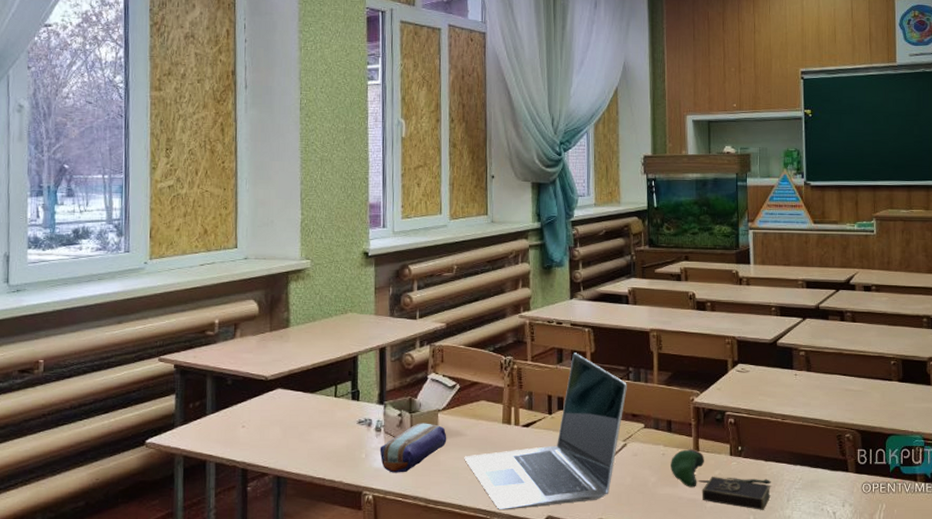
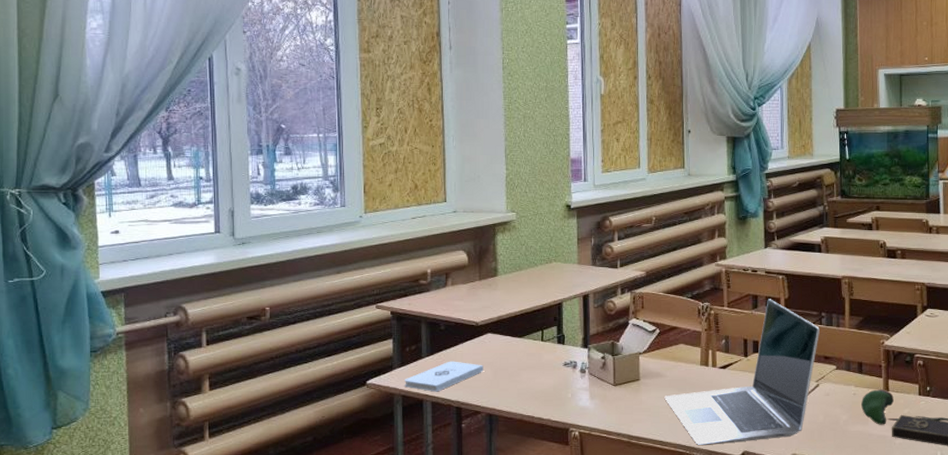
notepad: none [187,418,272,452] -> present [405,361,483,392]
pencil case: present [379,423,447,473] -> none [584,365,648,411]

